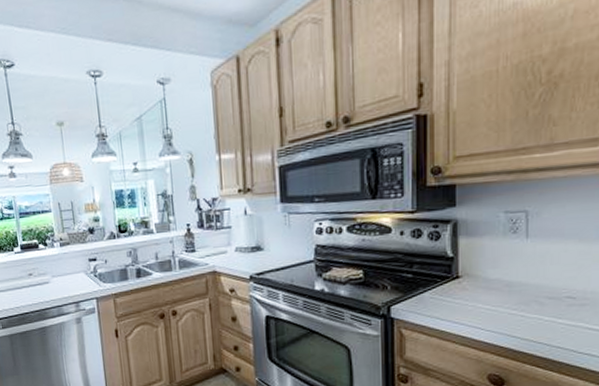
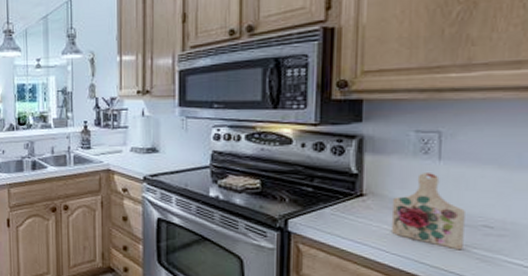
cutting board: none [485,251,551,322] -> present [390,173,465,250]

